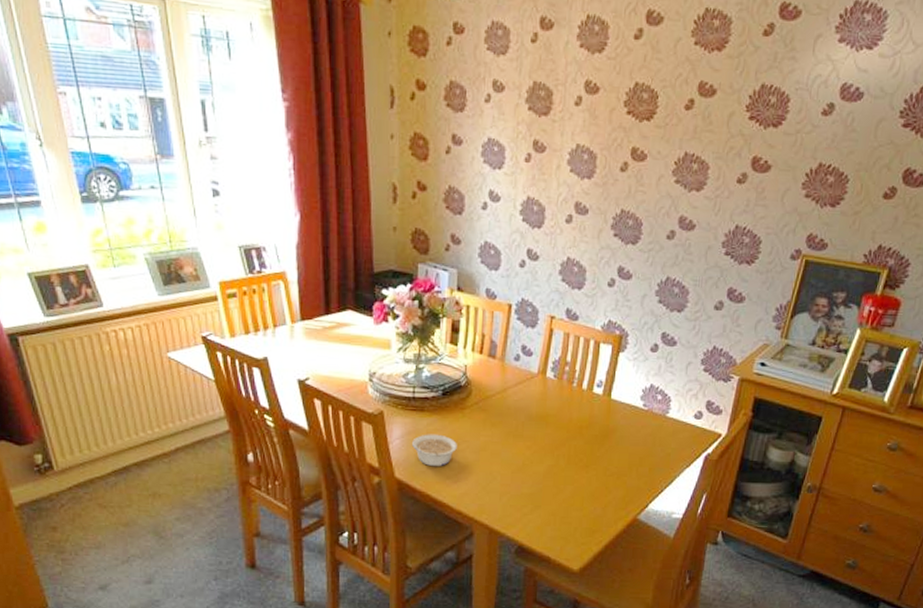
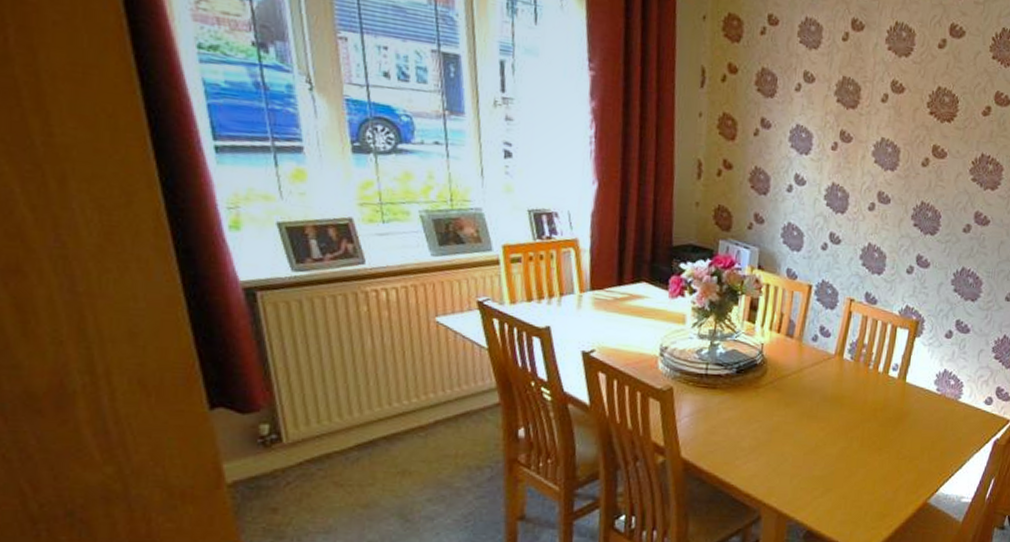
legume: present [412,434,457,467] -> none [701,412,749,447]

